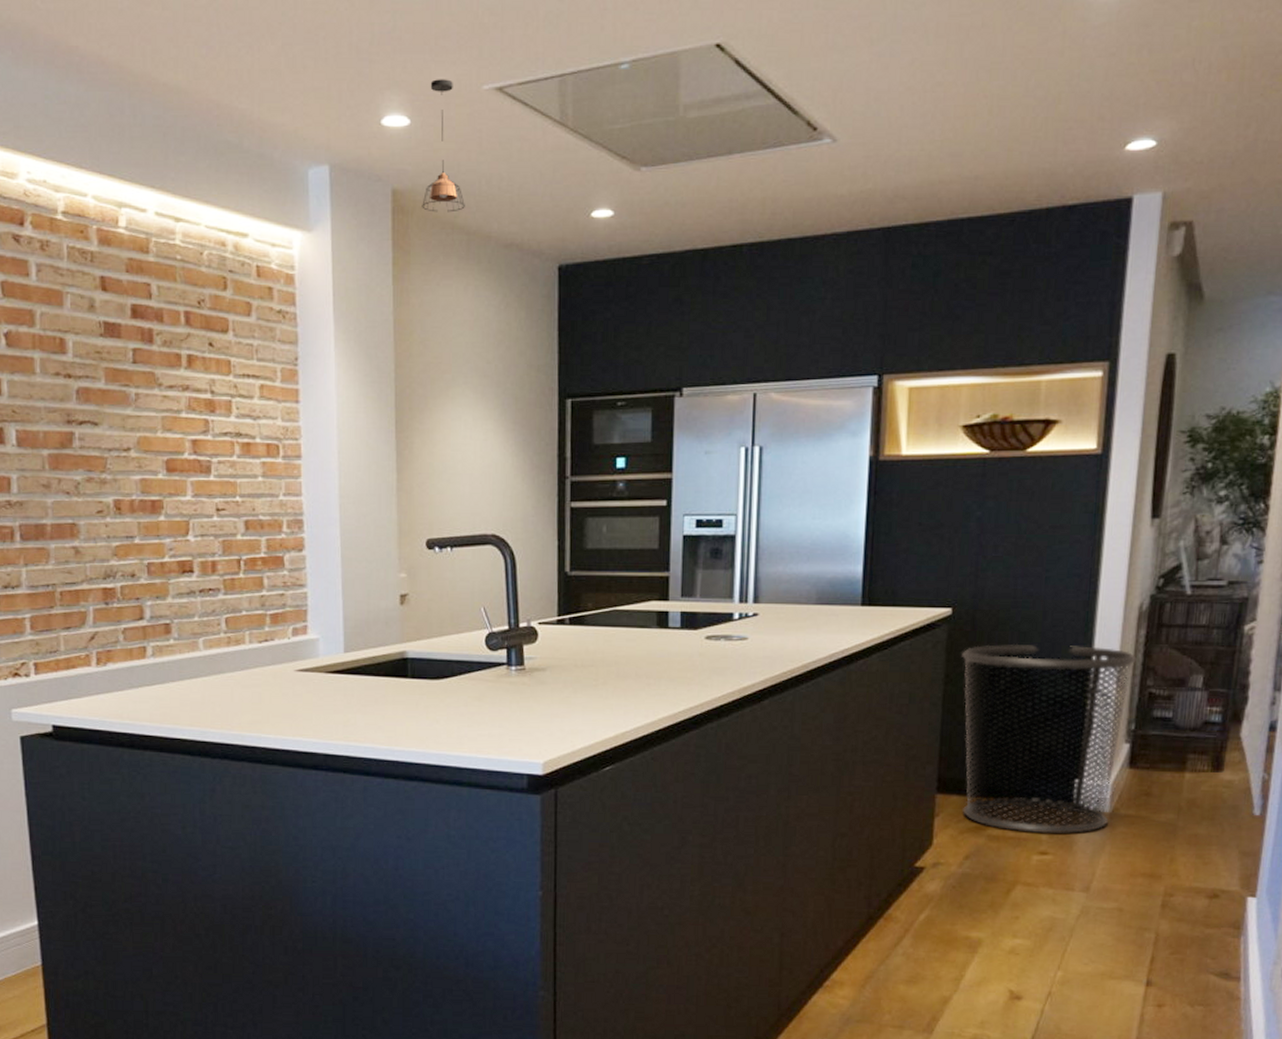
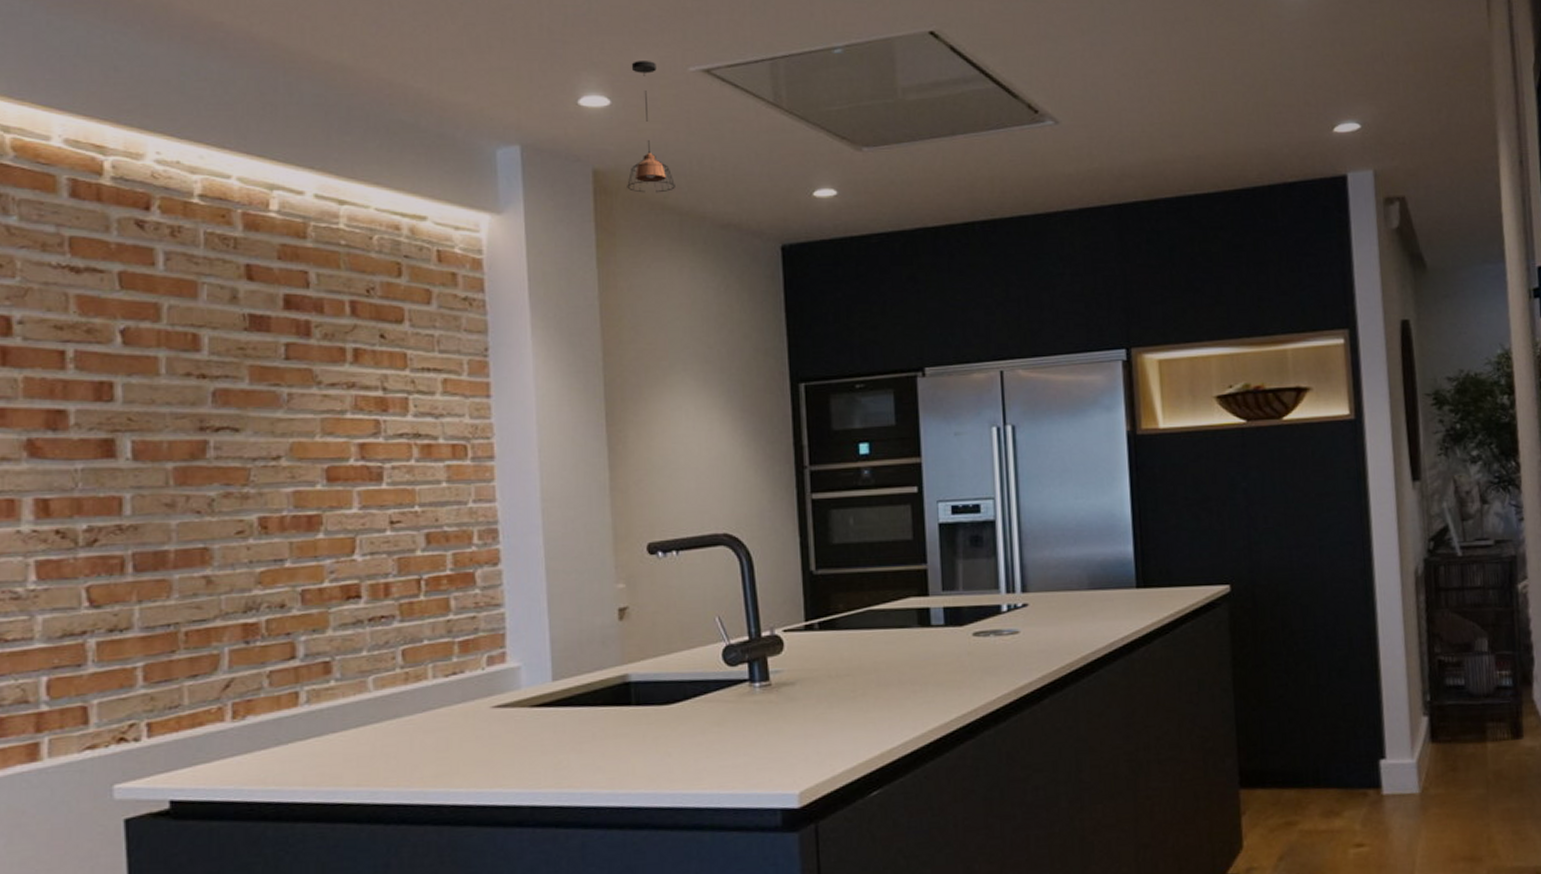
waste bin: present [962,643,1137,835] -> none [1246,616,1421,824]

